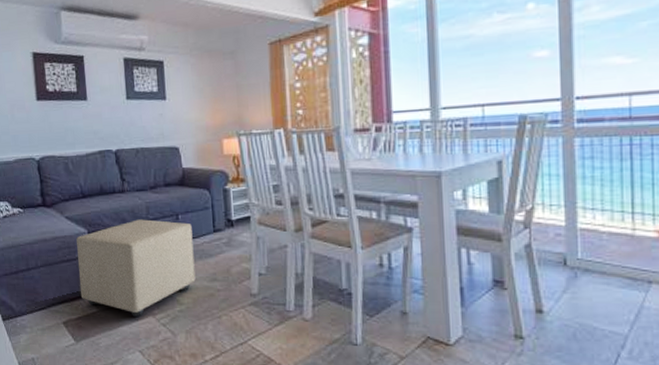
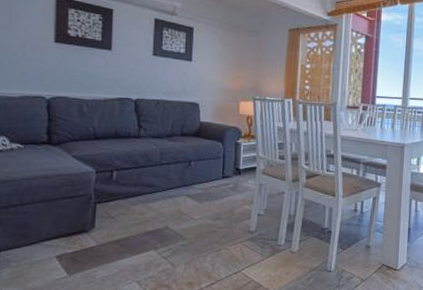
ottoman: present [76,219,196,317] -> none [80,163,203,250]

